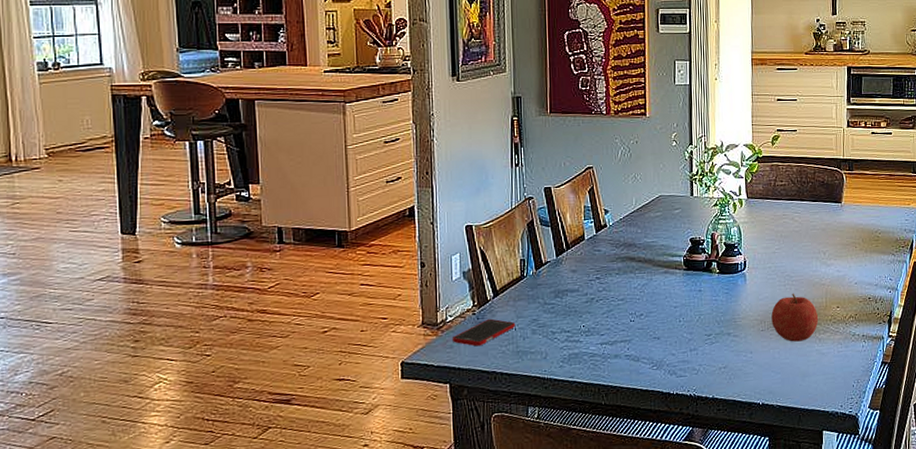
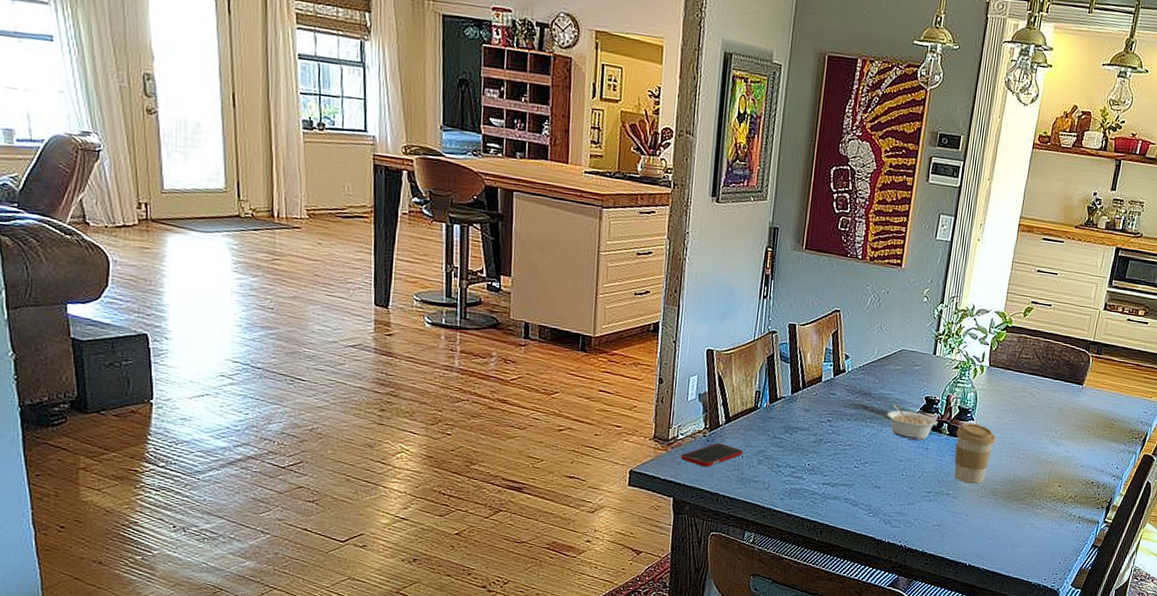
legume: none [655,250,706,284] -> present [887,404,937,440]
coffee cup: none [726,257,766,319] -> present [953,423,996,484]
fruit: present [771,293,819,342] -> none [991,465,1039,513]

